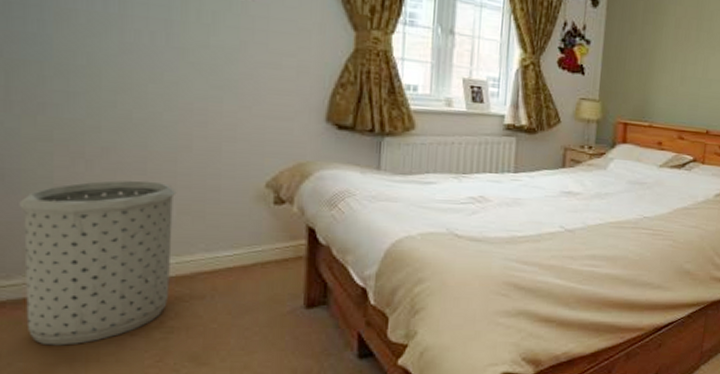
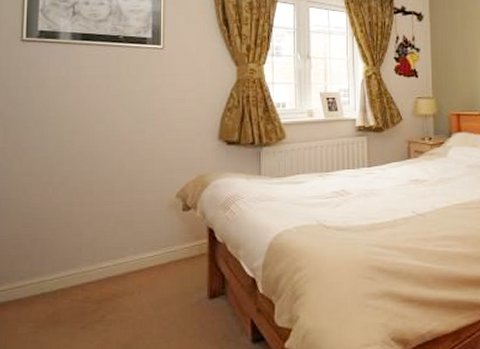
laundry basket: present [19,180,177,346] -> none [9,200,114,340]

